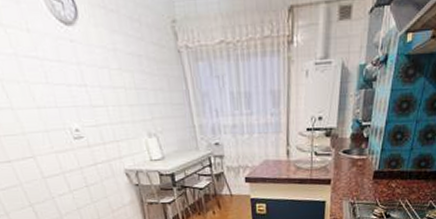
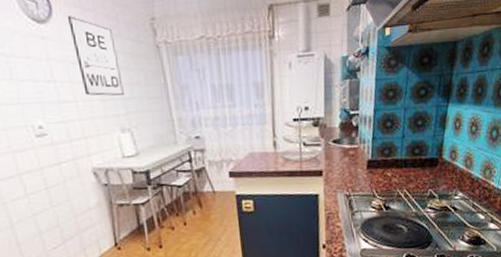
wall art: none [92,17,149,102] -> present [67,16,124,96]

